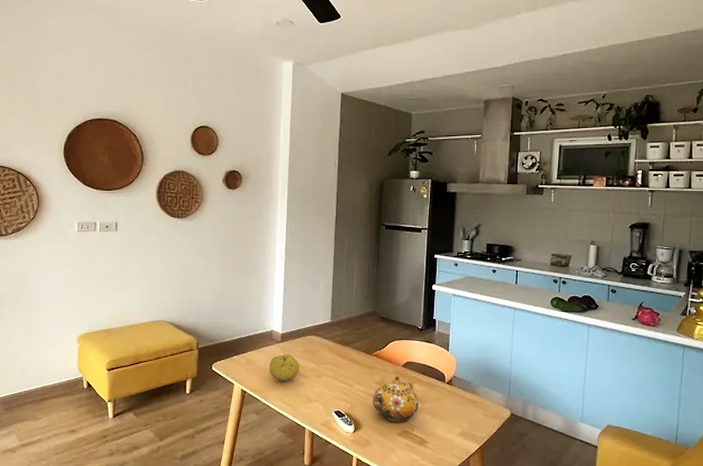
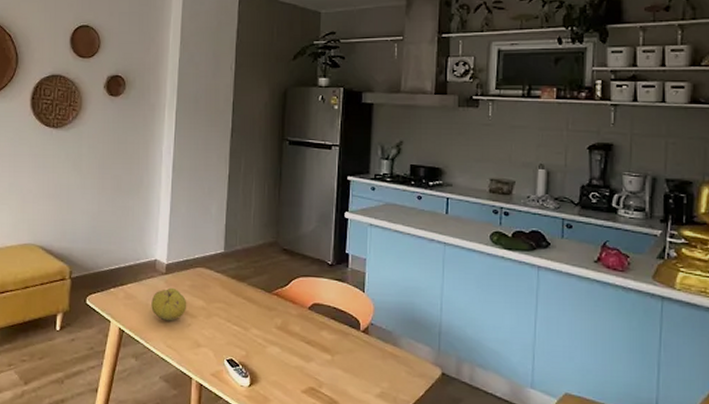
teapot: present [373,376,418,423] -> none [272,321,328,378]

